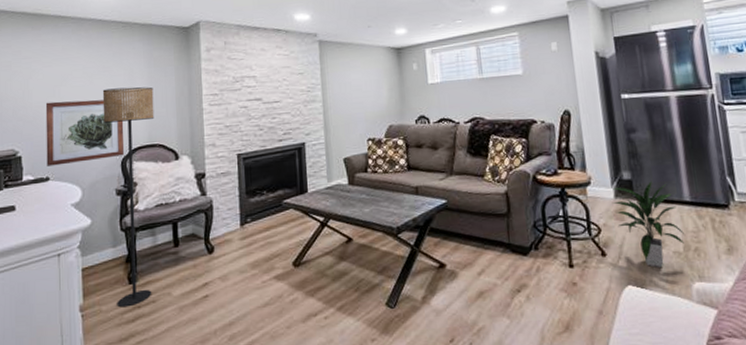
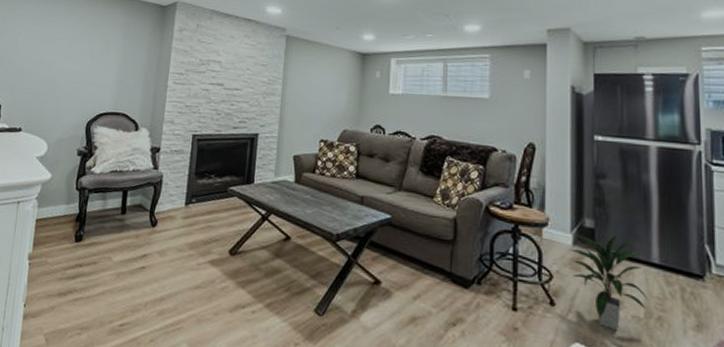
wall art: present [45,100,125,166] -> none [21,58,96,119]
floor lamp: present [102,87,155,308] -> none [61,54,126,264]

